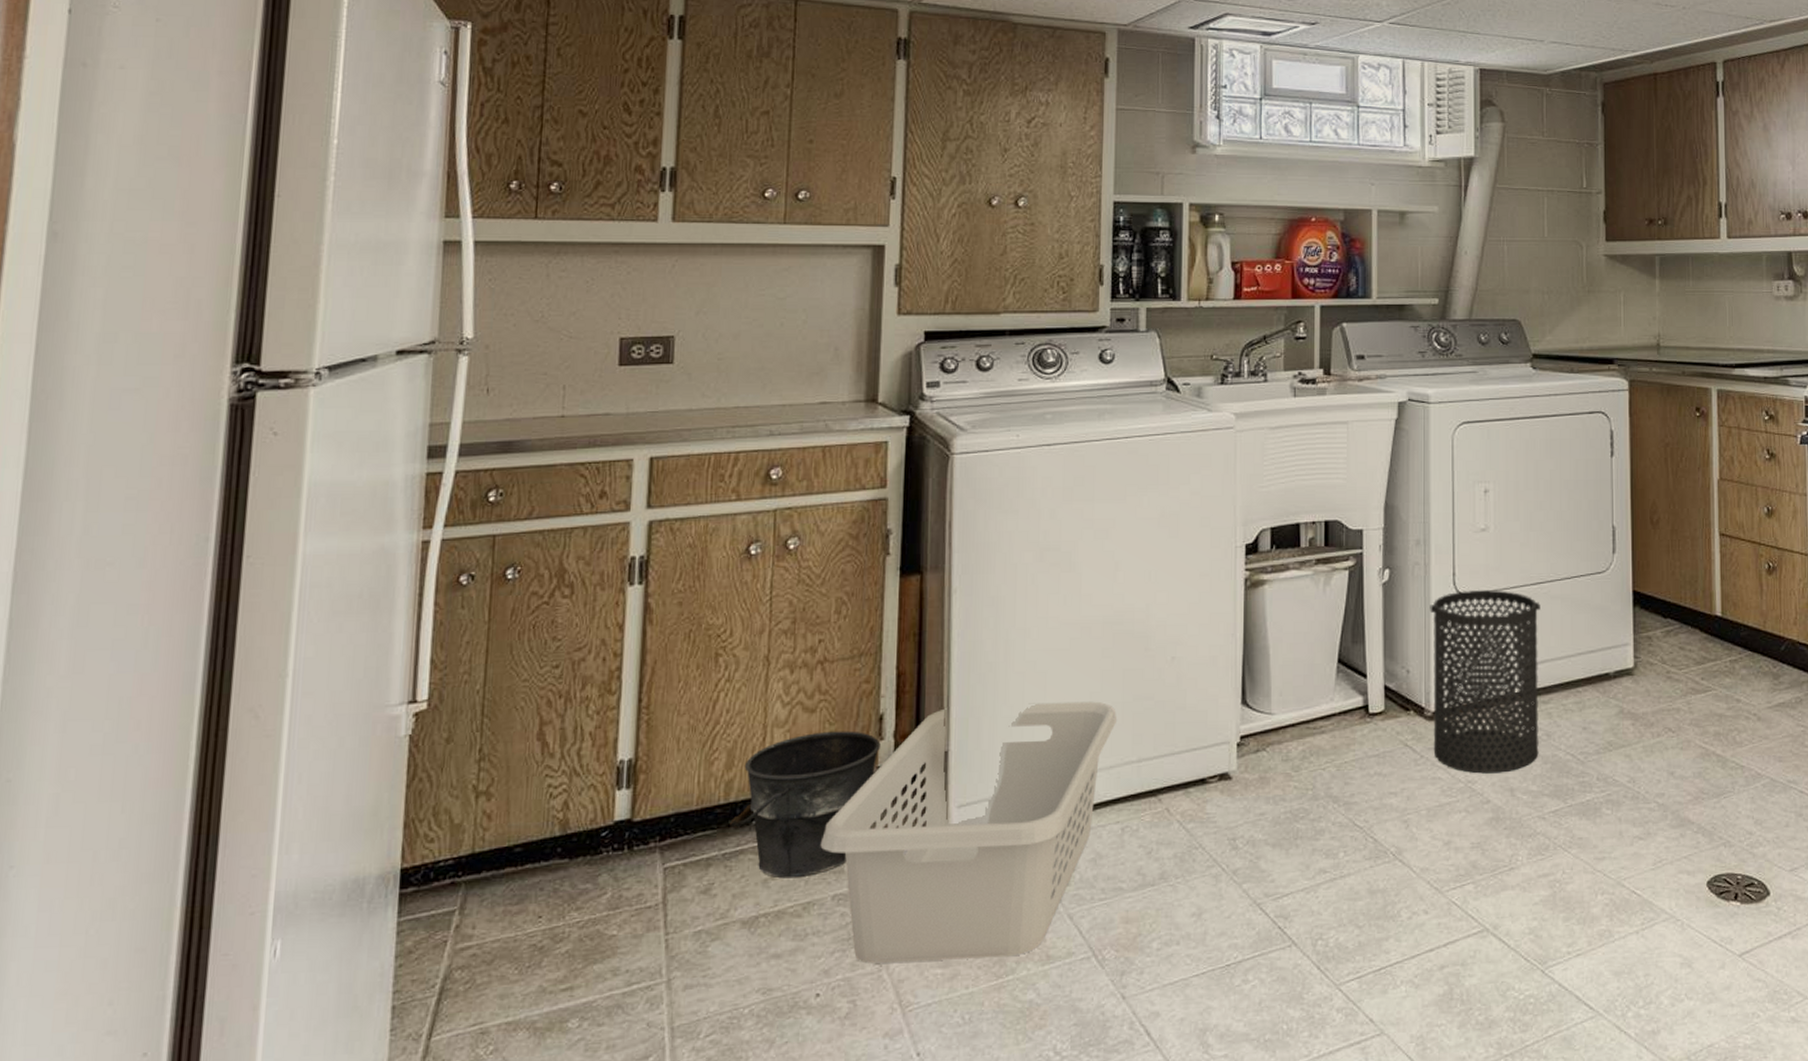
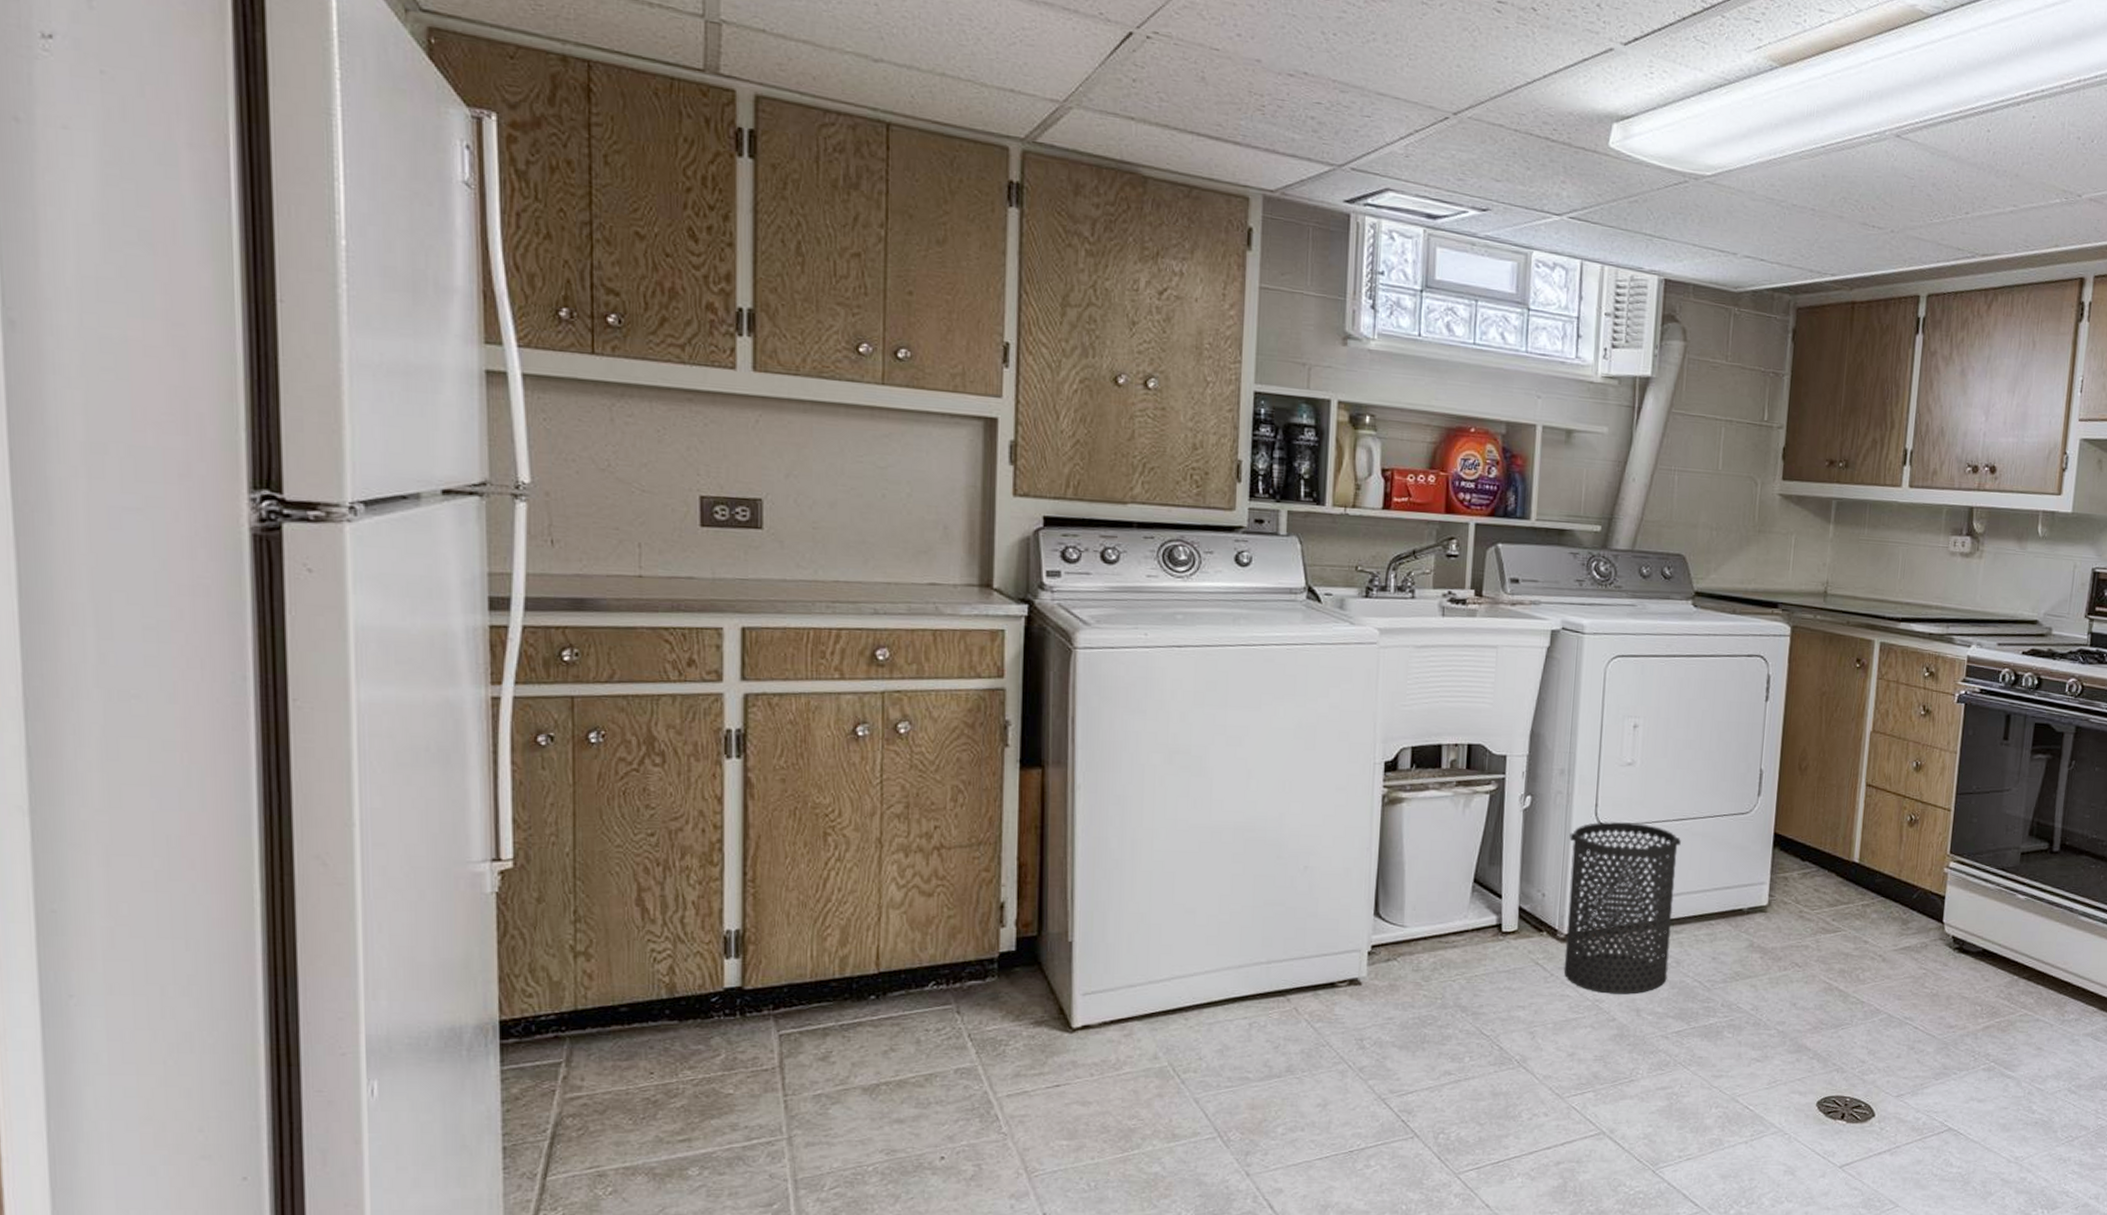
bucket: present [730,731,881,879] -> none [846,915,1002,1051]
laundry basket: present [820,701,1118,964] -> none [941,901,1247,1133]

